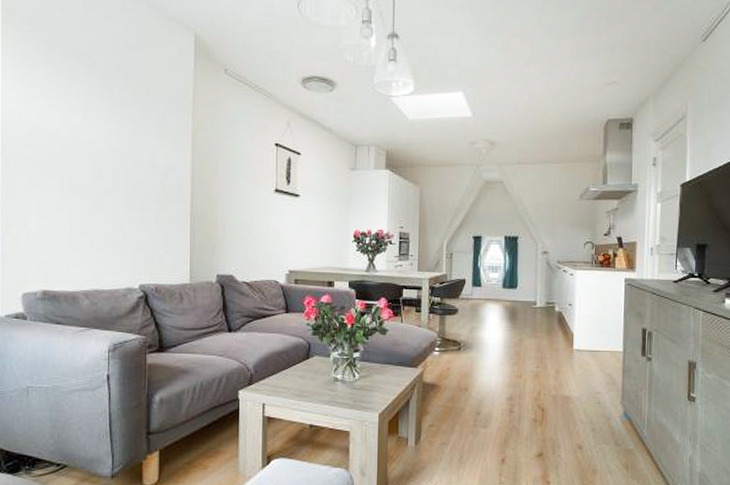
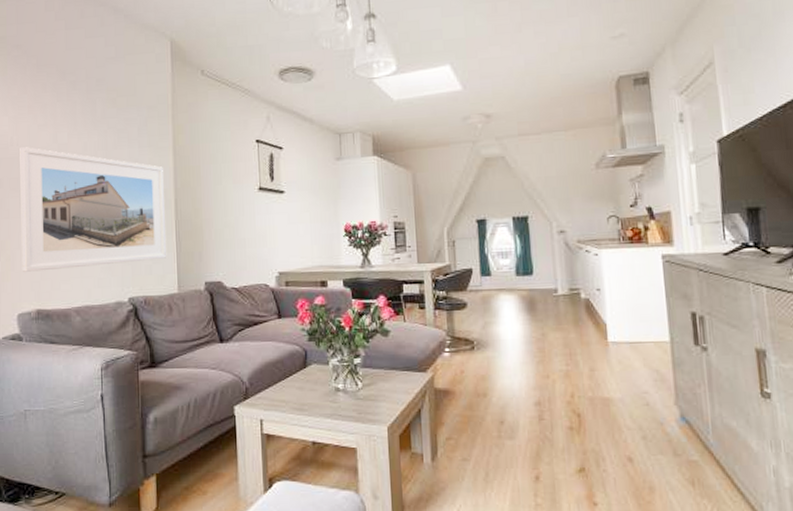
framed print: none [28,126,181,253] -> present [20,147,167,272]

